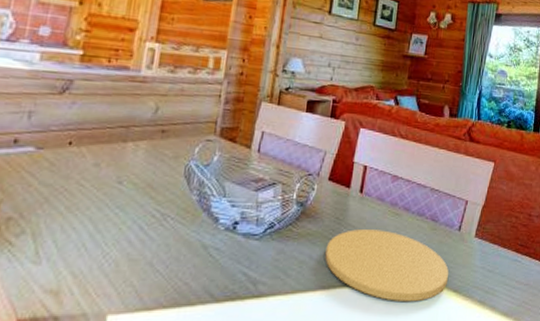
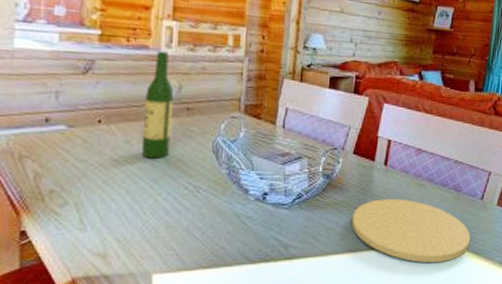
wine bottle: none [110,71,150,184] -> present [141,50,174,159]

